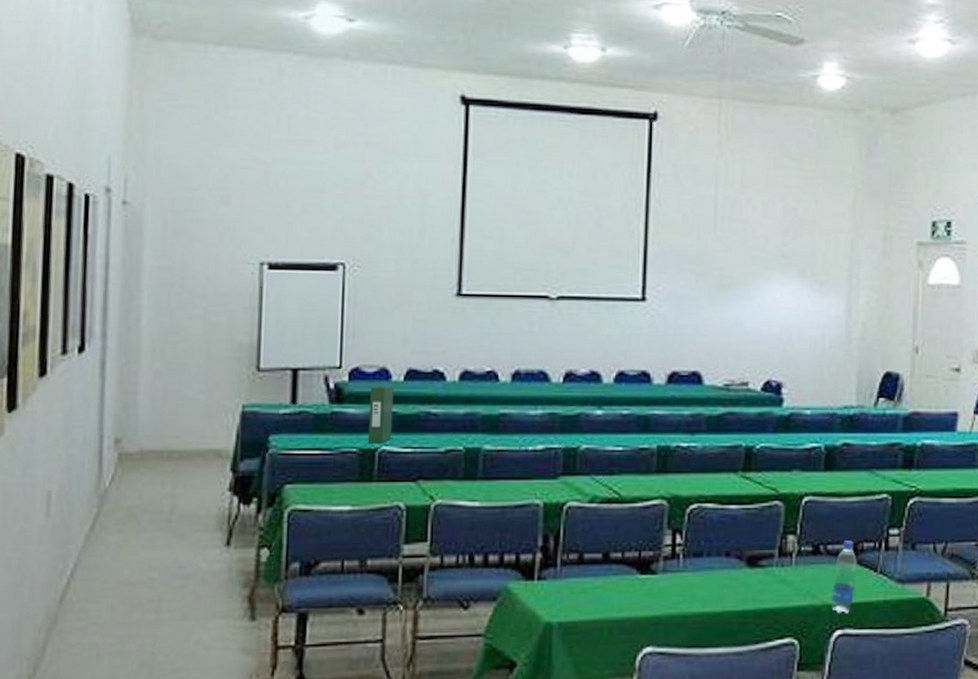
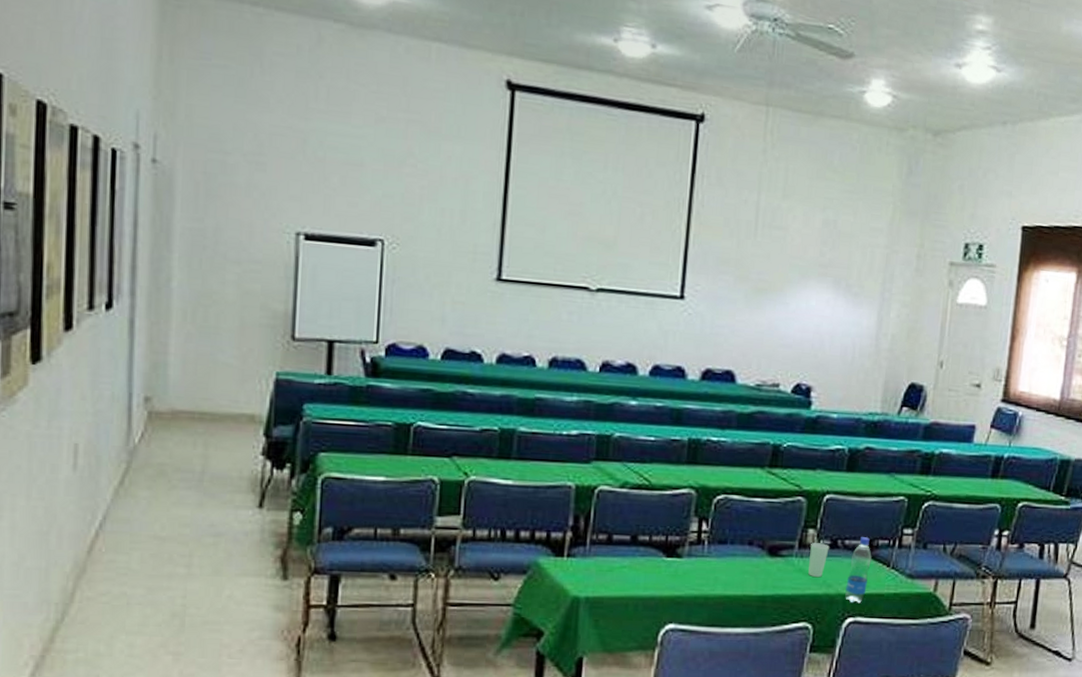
binder: present [367,385,394,443] -> none [403,362,431,419]
cup: none [791,550,811,587] -> present [808,543,829,577]

